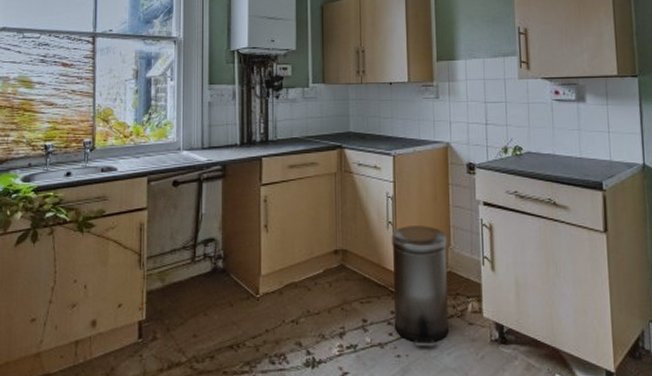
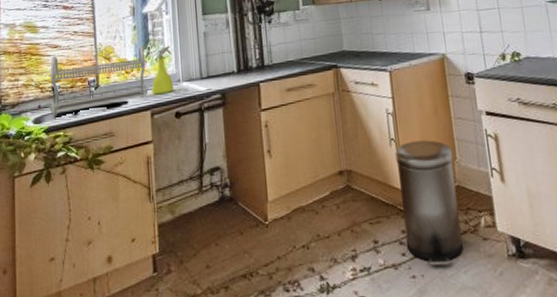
dish rack: none [41,109,147,177] -> present [49,45,149,118]
spray bottle: none [150,113,174,162] -> present [152,46,174,95]

